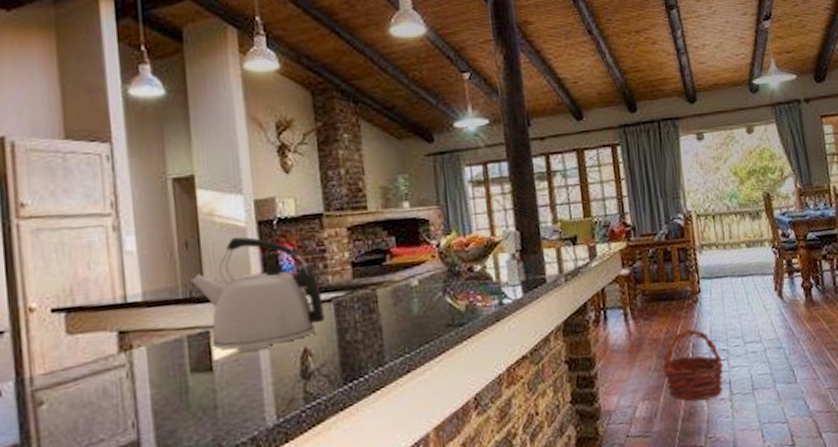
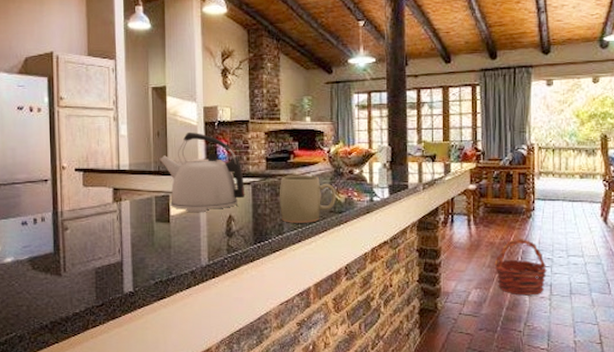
mug: none [374,279,454,349] -> present [280,175,337,223]

